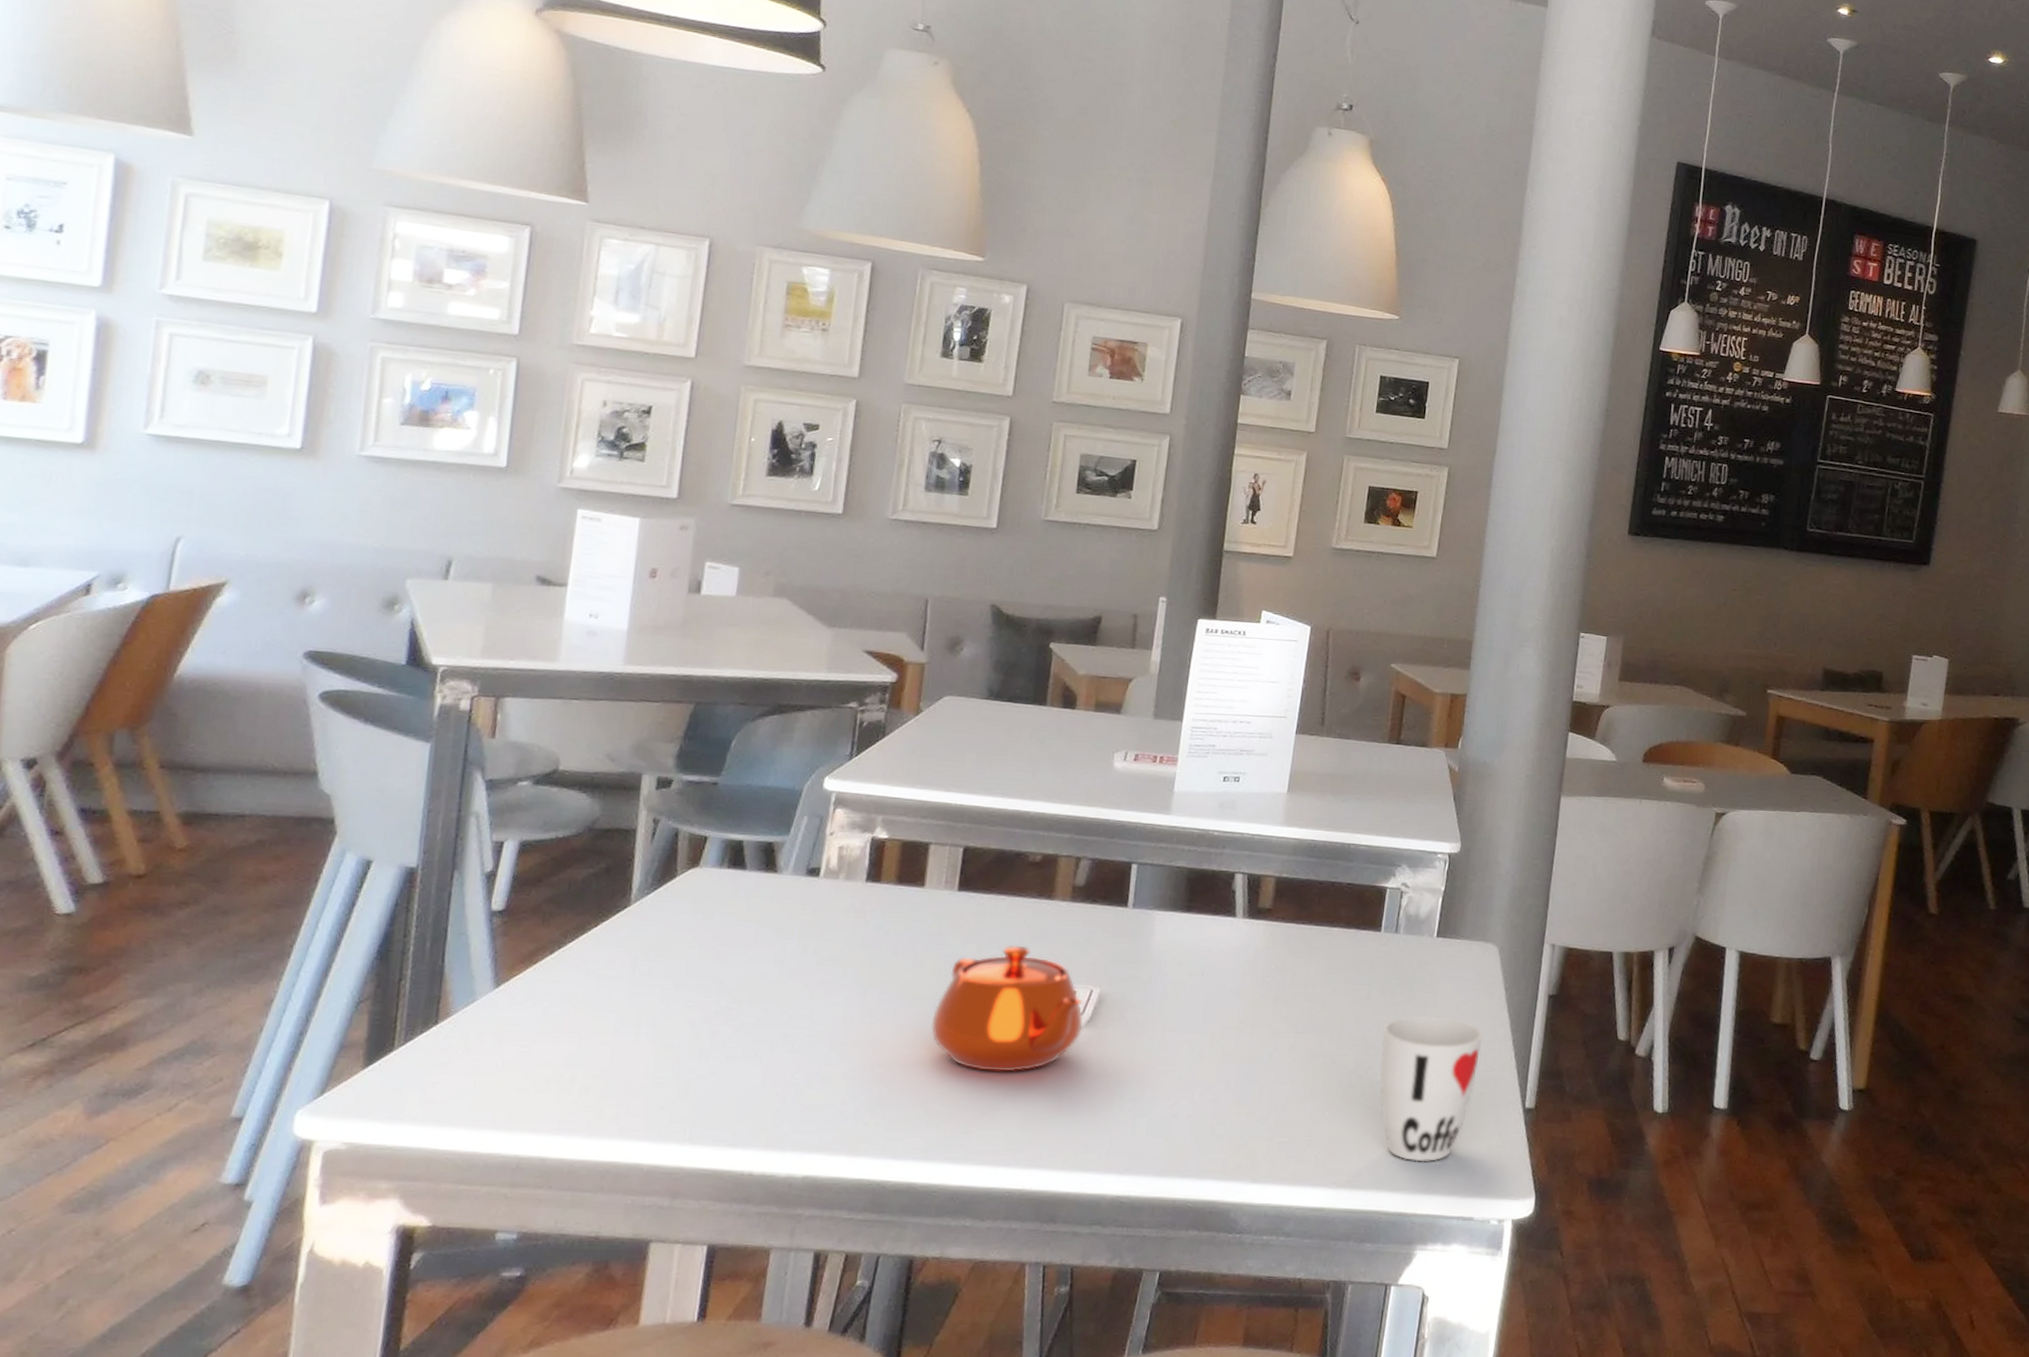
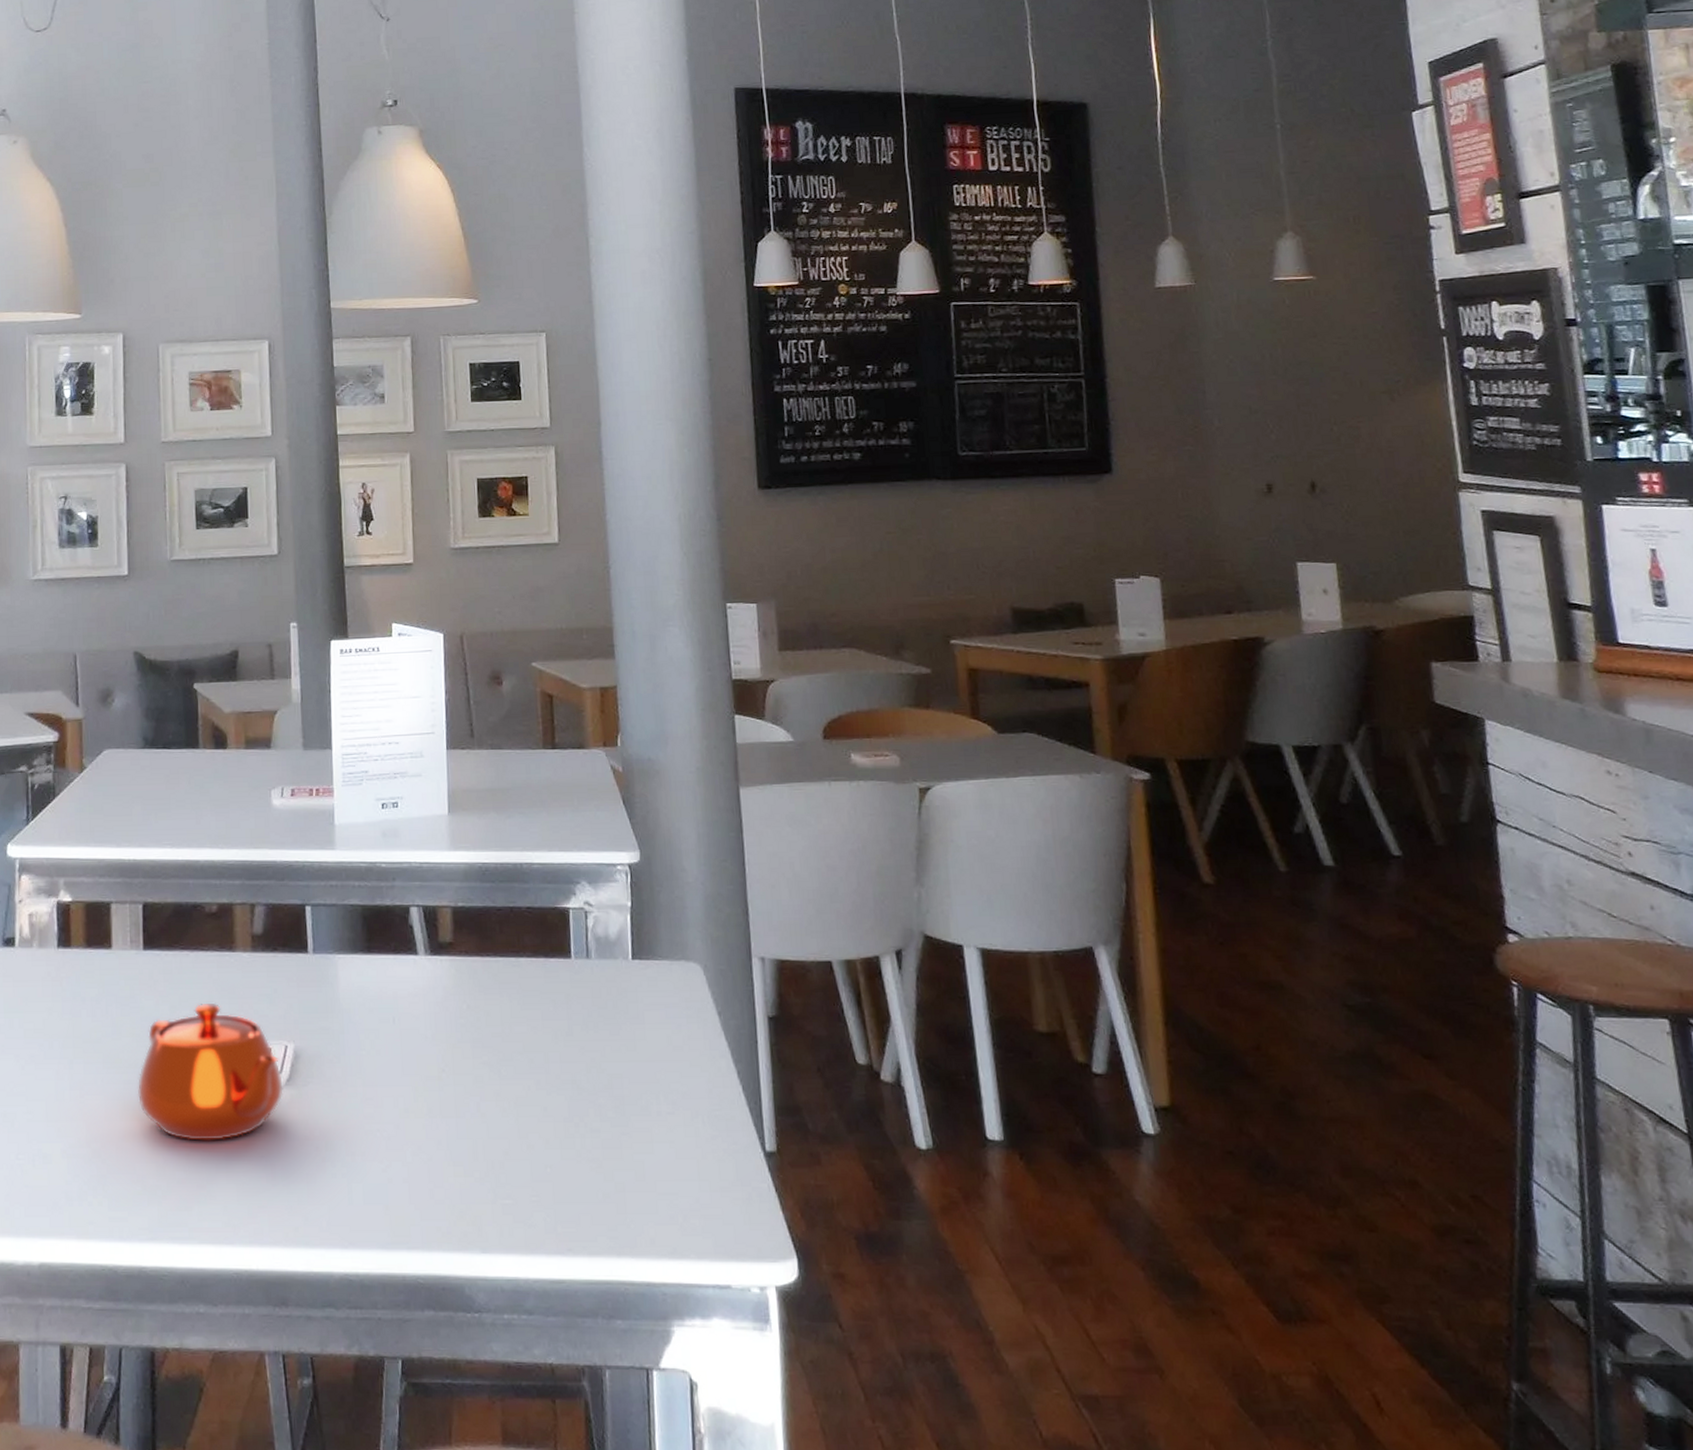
cup: present [1380,1015,1483,1162] -> none [592,1050,705,1221]

